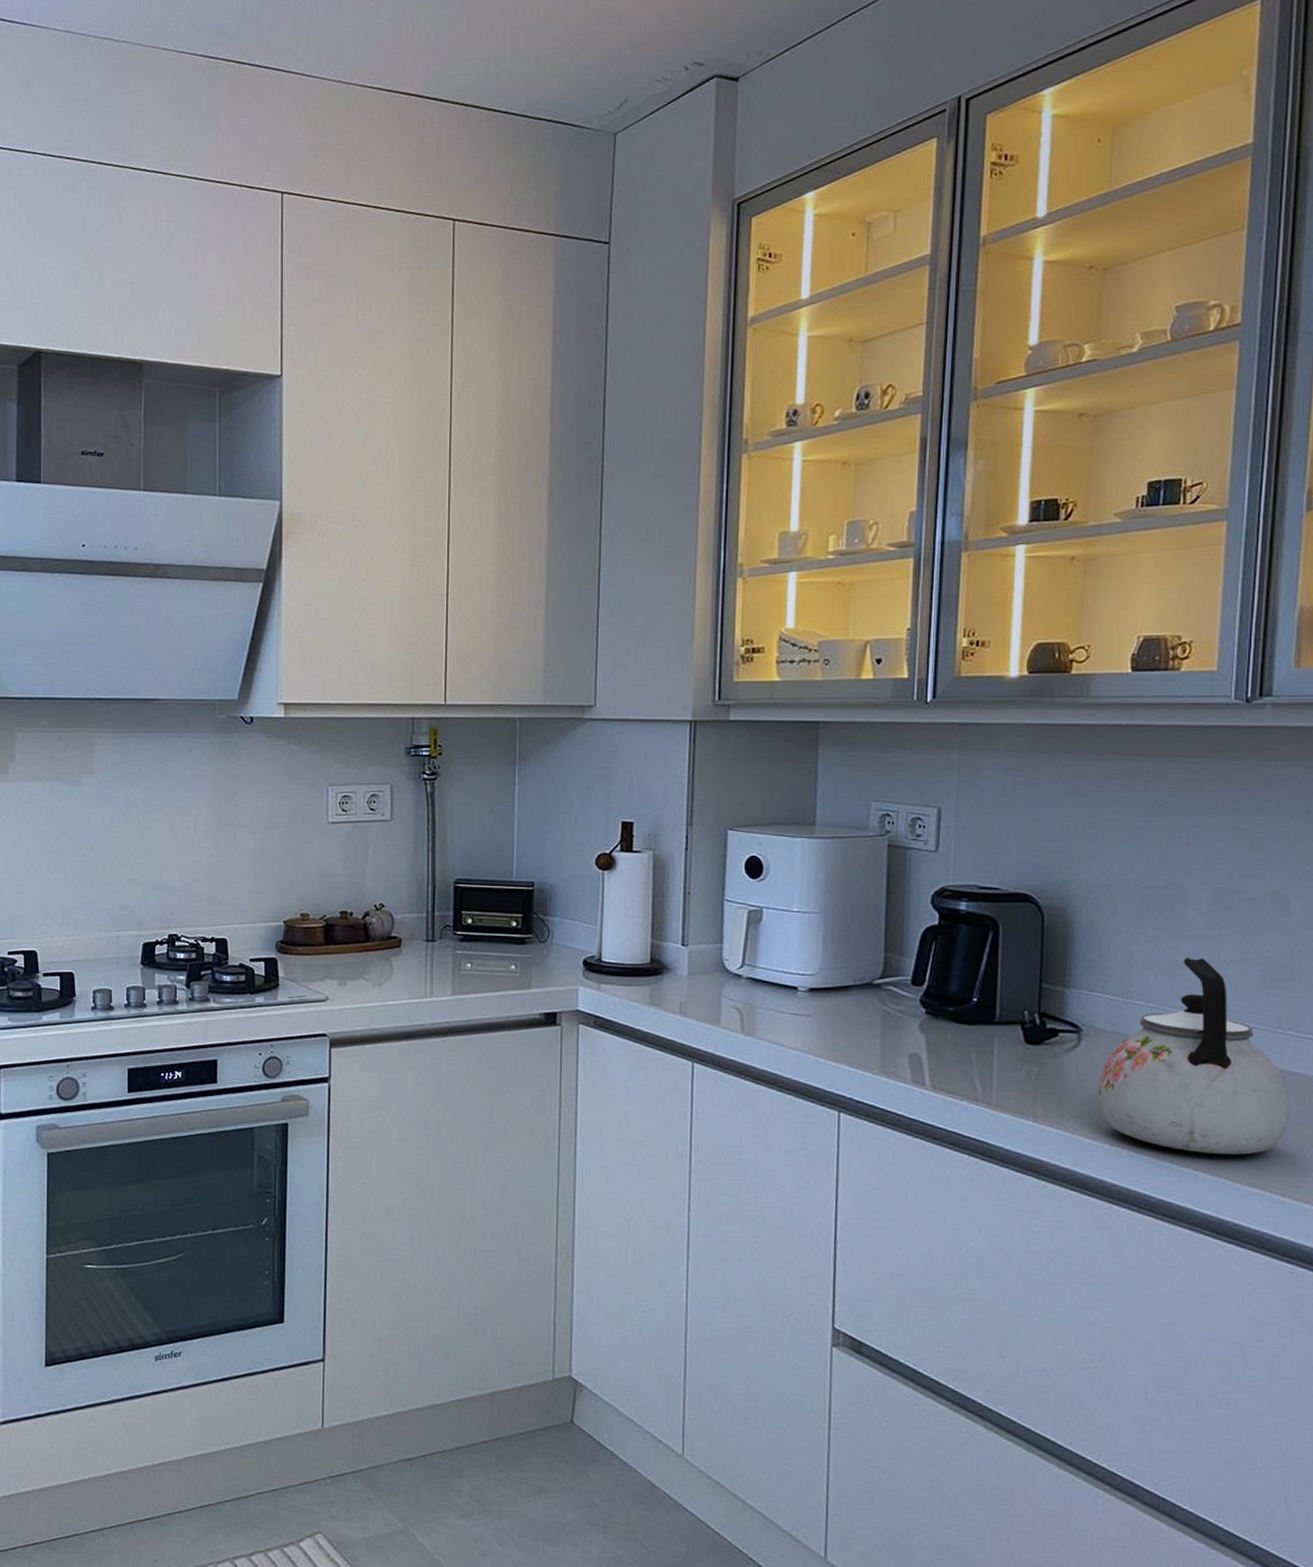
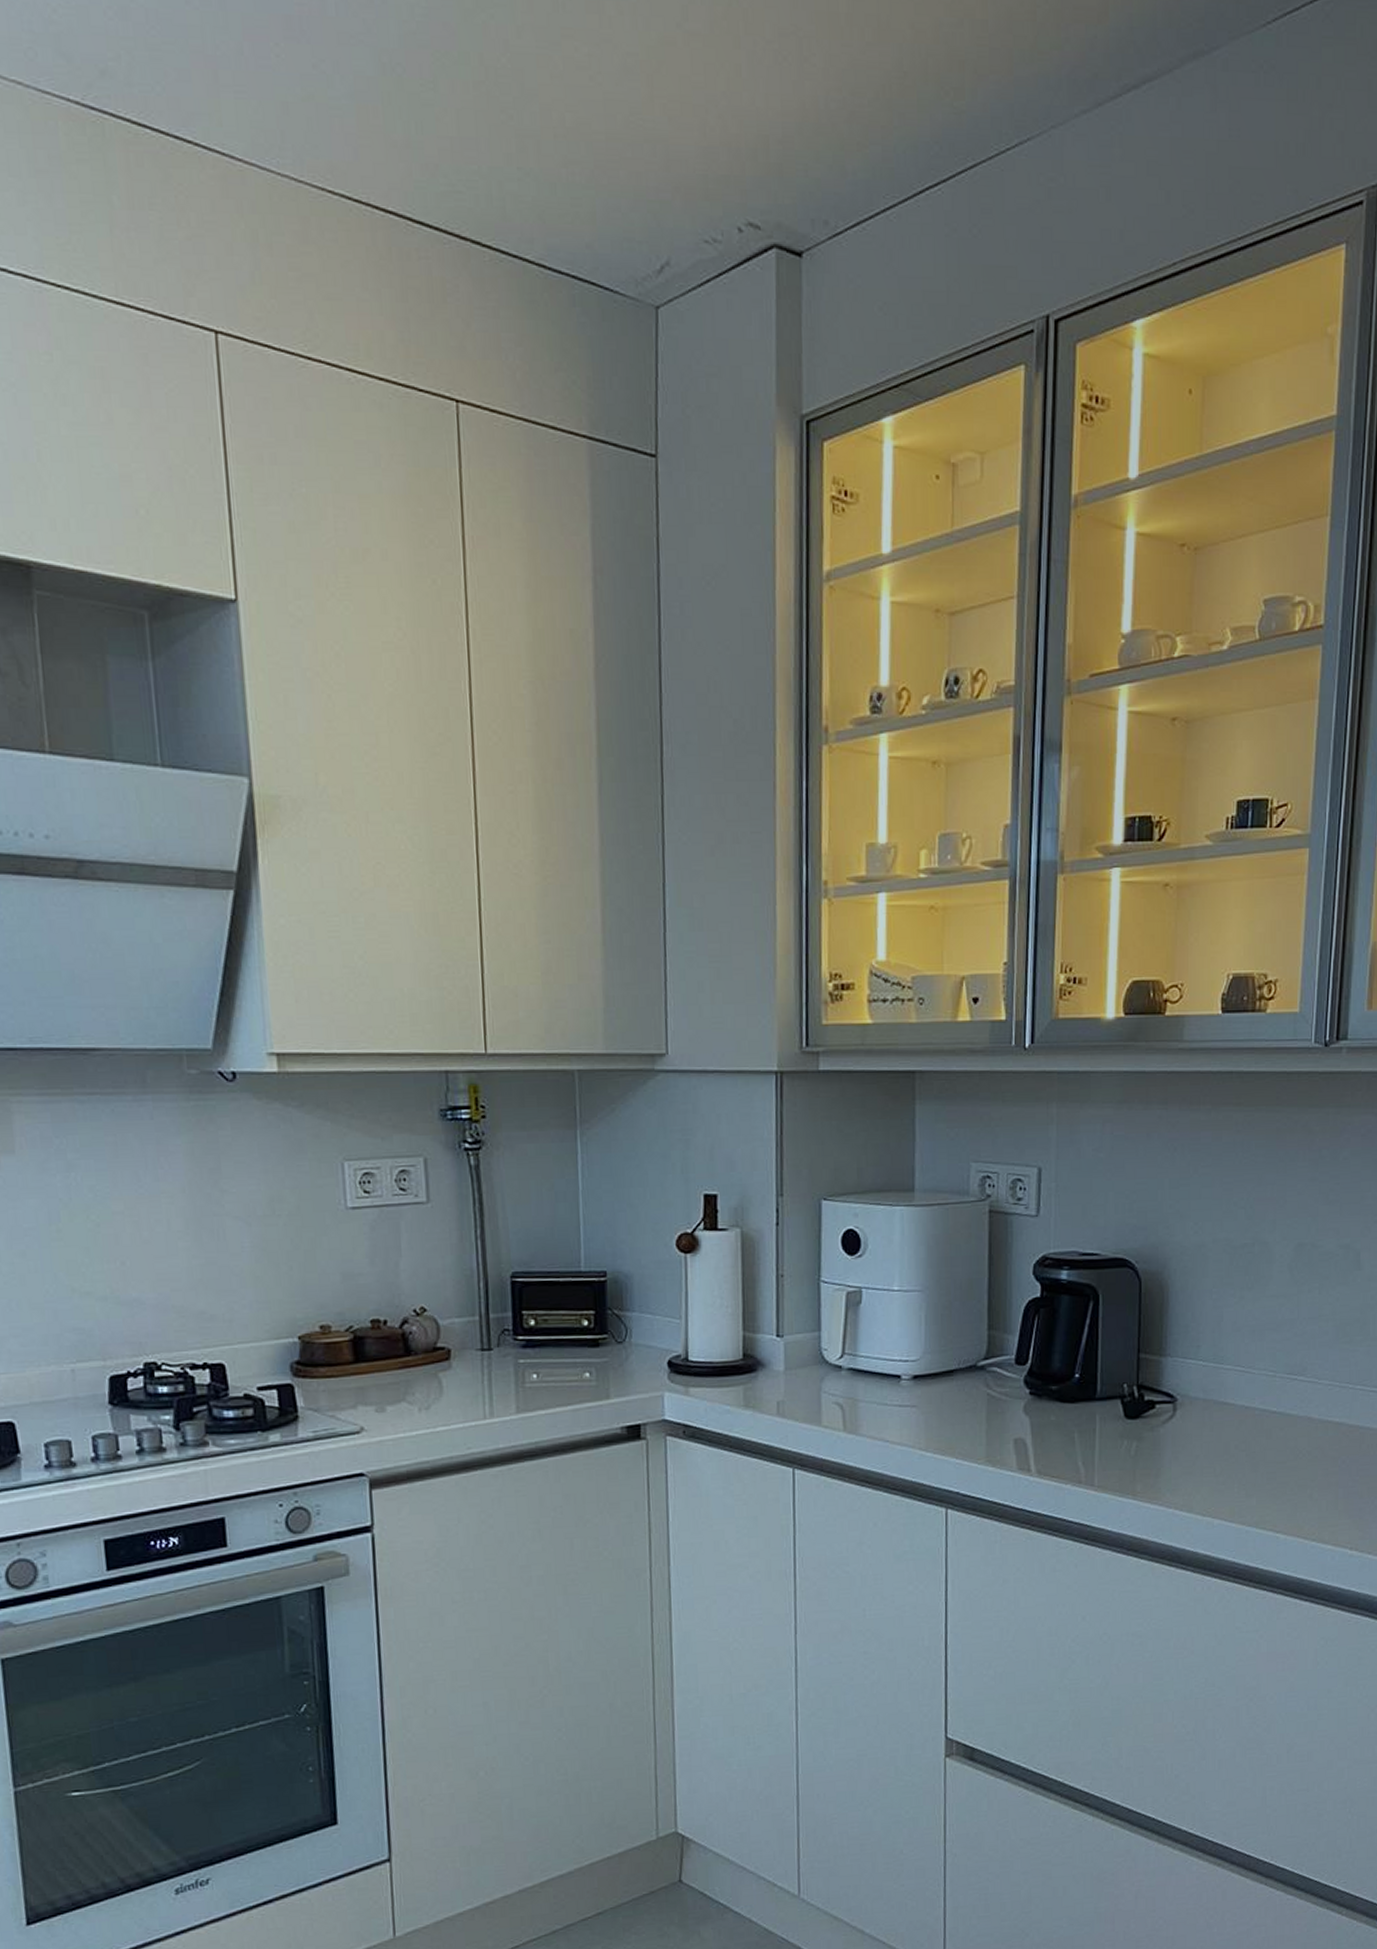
kettle: present [1098,957,1290,1155] -> none [1191,1316,1358,1515]

